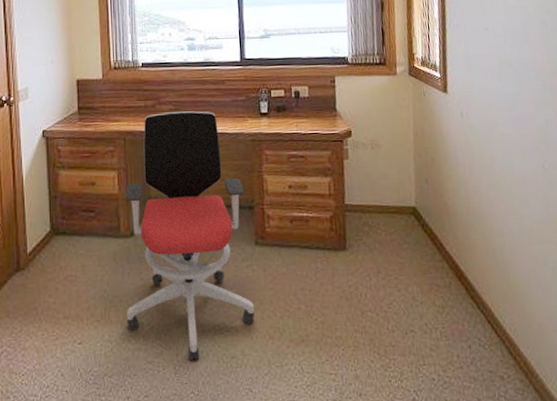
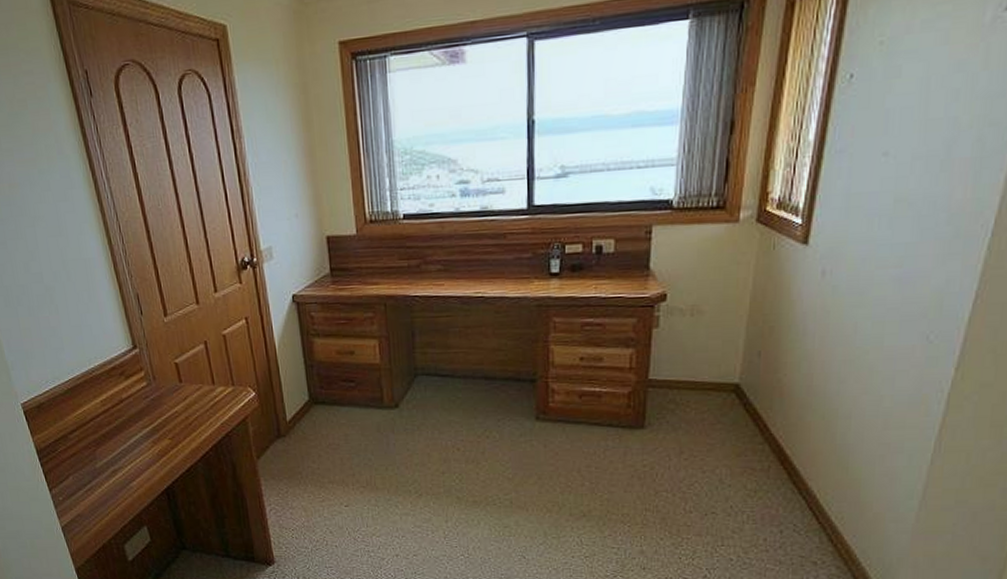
office chair: present [126,111,255,362] -> none [388,271,531,528]

